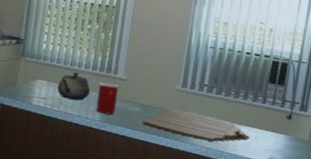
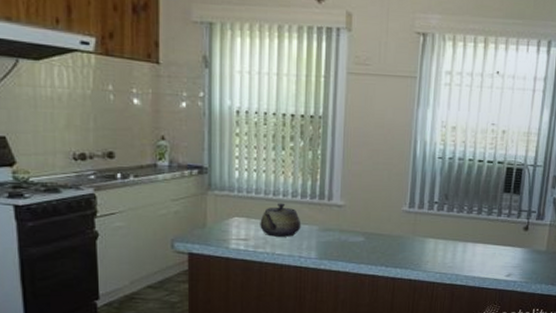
cup: present [96,82,119,115] -> none [310,211,336,250]
cutting board: present [142,109,250,142] -> none [367,234,486,265]

